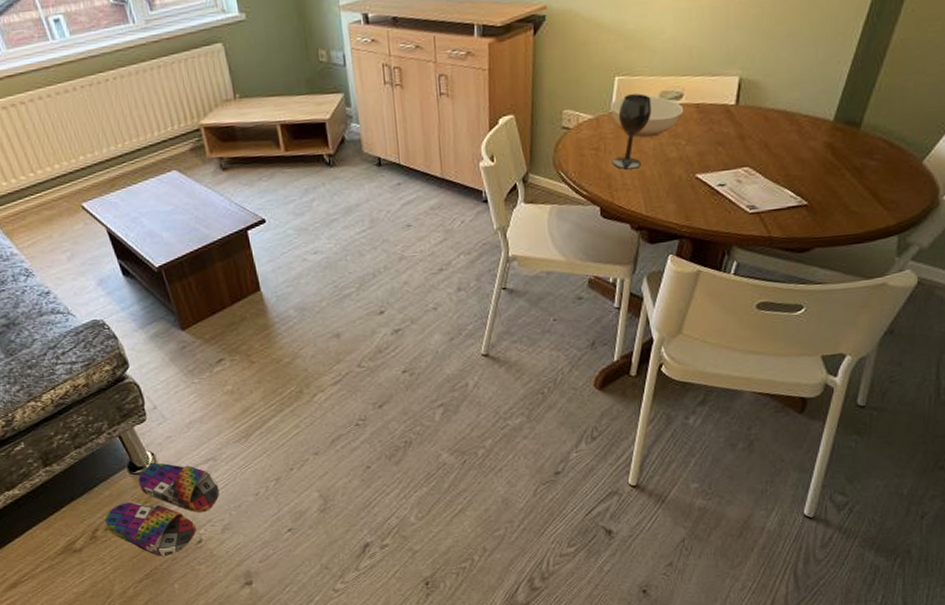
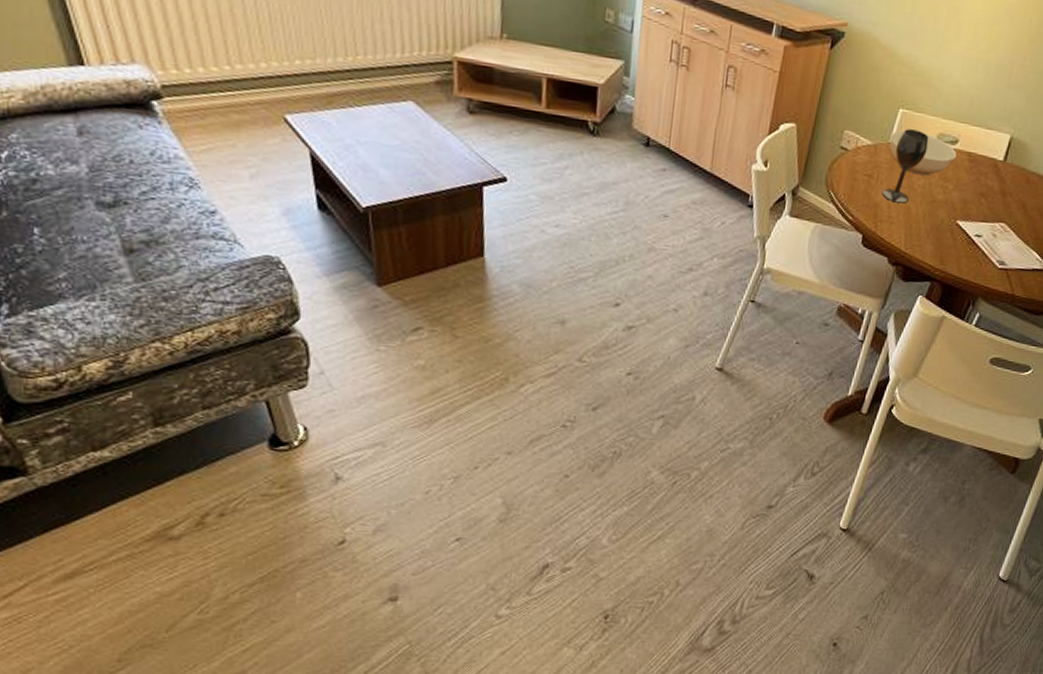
slippers: present [105,462,220,556] -> none [222,440,381,556]

